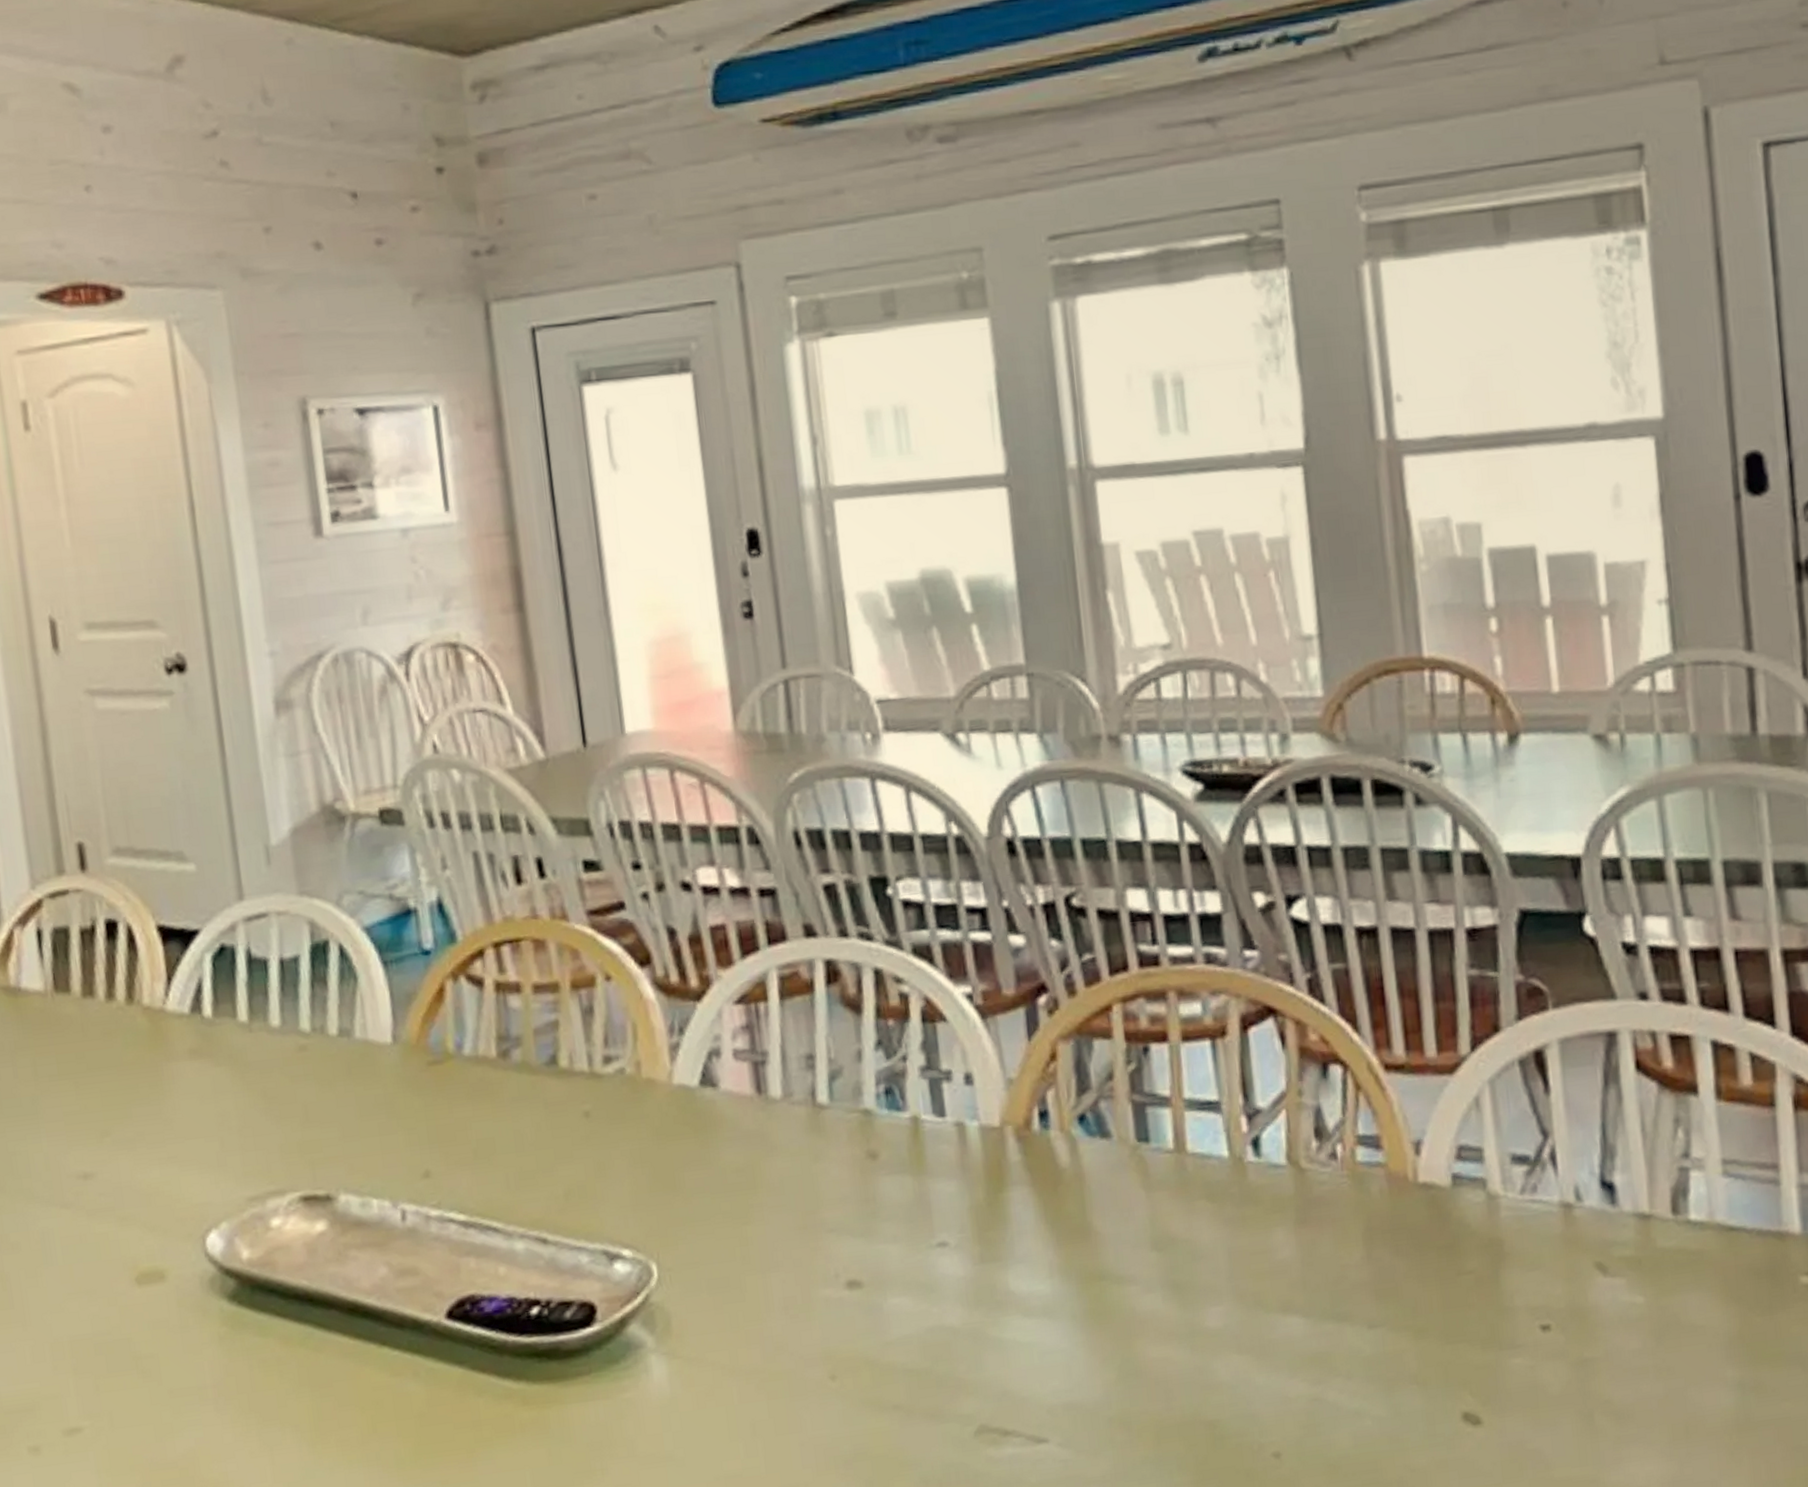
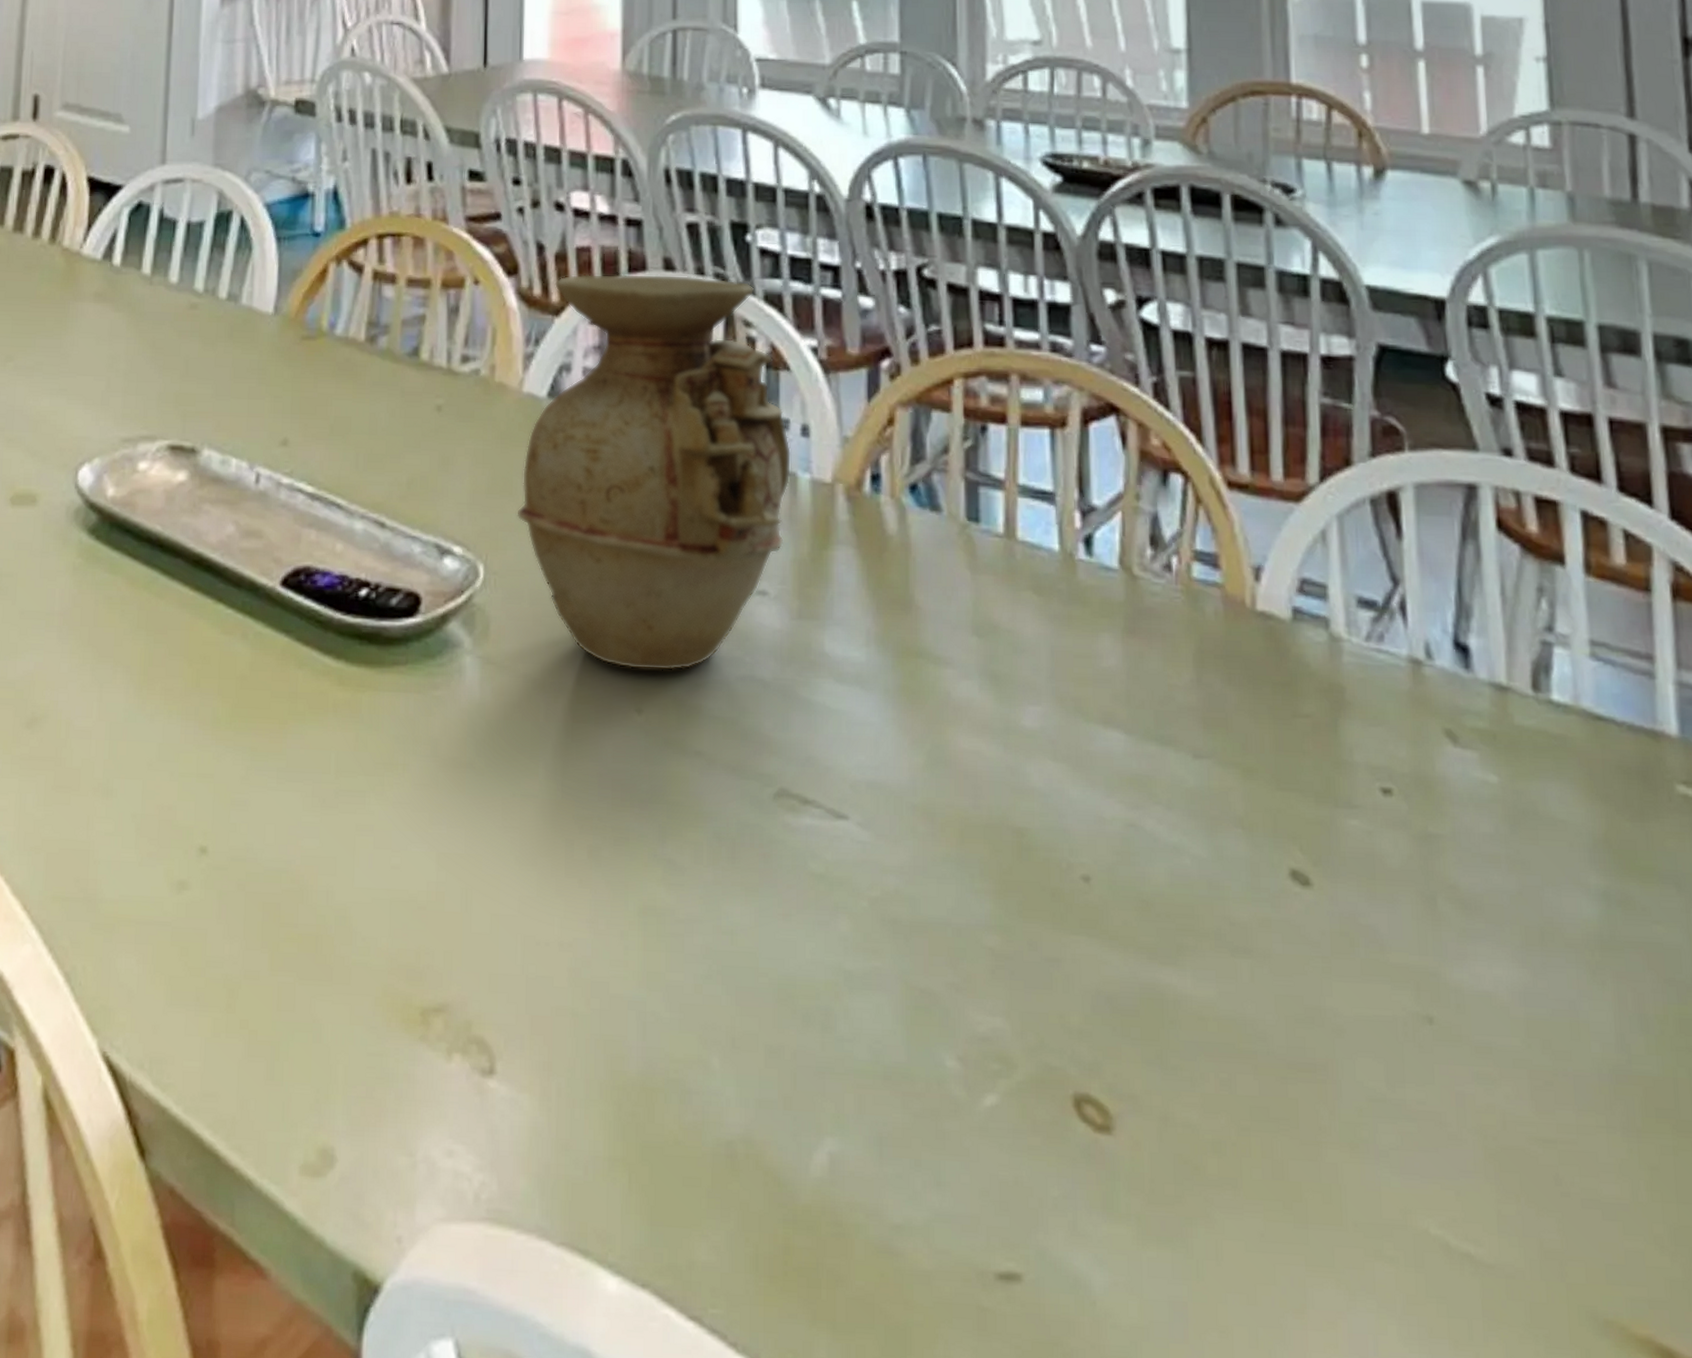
vase: none [683,937,959,1340] -> present [517,273,792,671]

